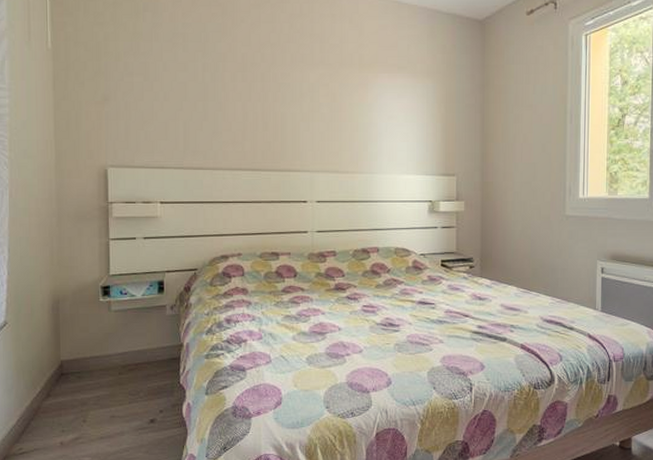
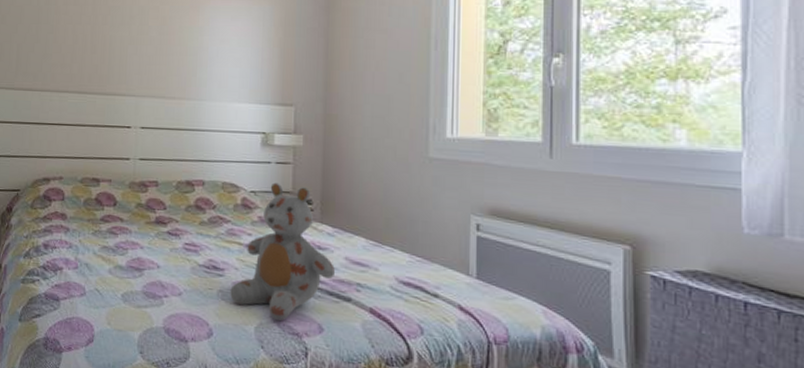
stuffed bear: none [405,245,494,365] -> present [230,182,336,322]

